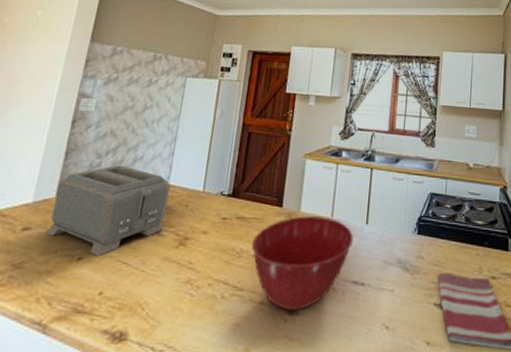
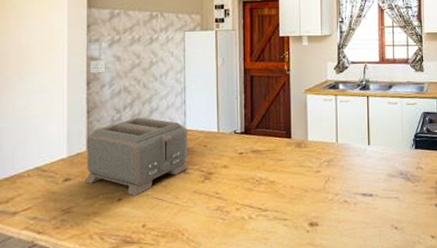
mixing bowl: present [251,215,354,311] -> none [268,142,358,223]

